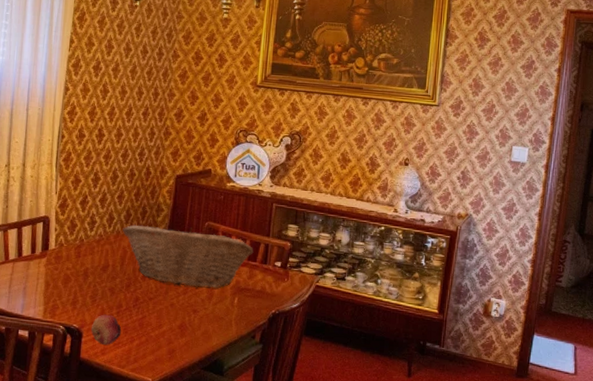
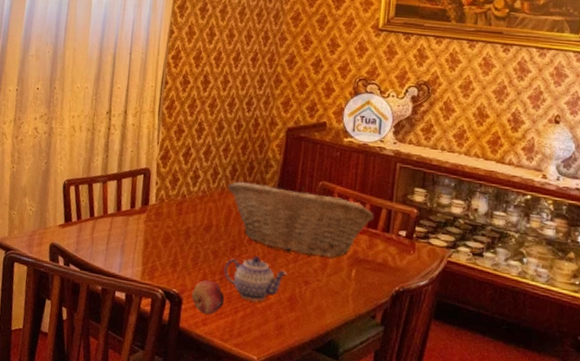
teapot: none [120,290,178,331] -> present [224,256,288,302]

